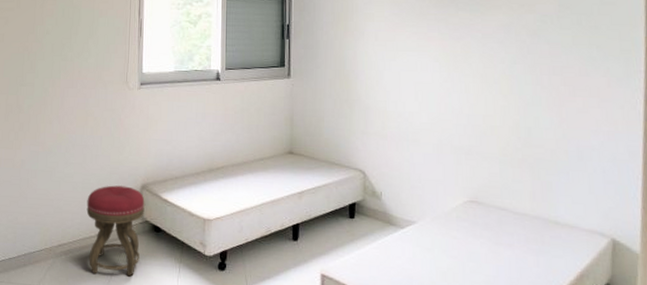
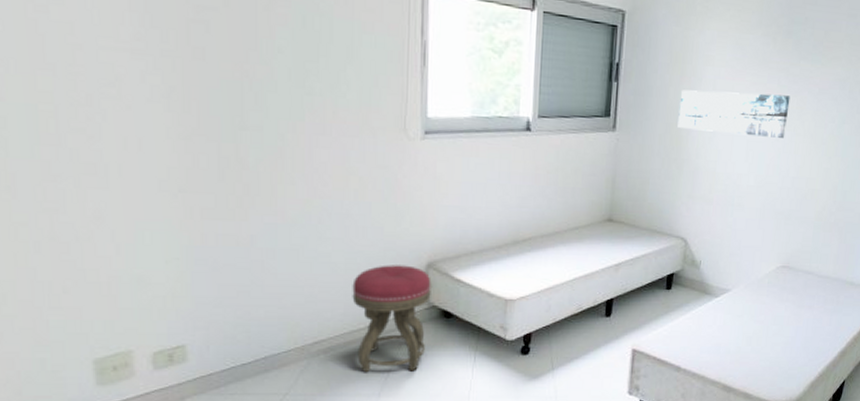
wall art: none [345,41,454,79] -> present [677,89,791,138]

